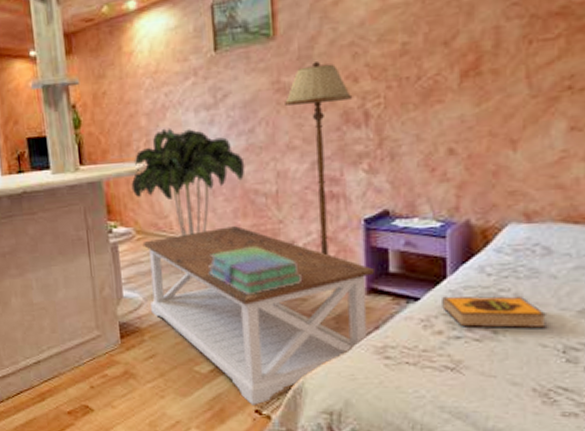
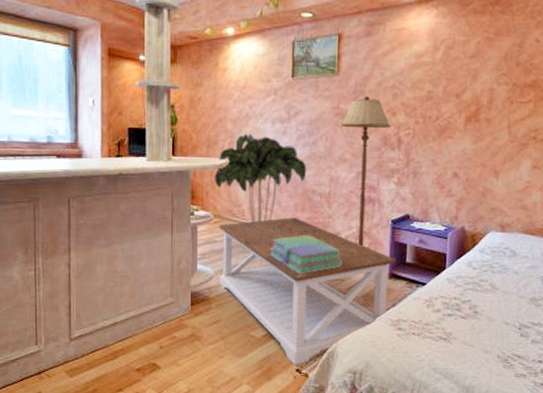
hardback book: present [442,295,546,328] -> none [441,283,510,310]

